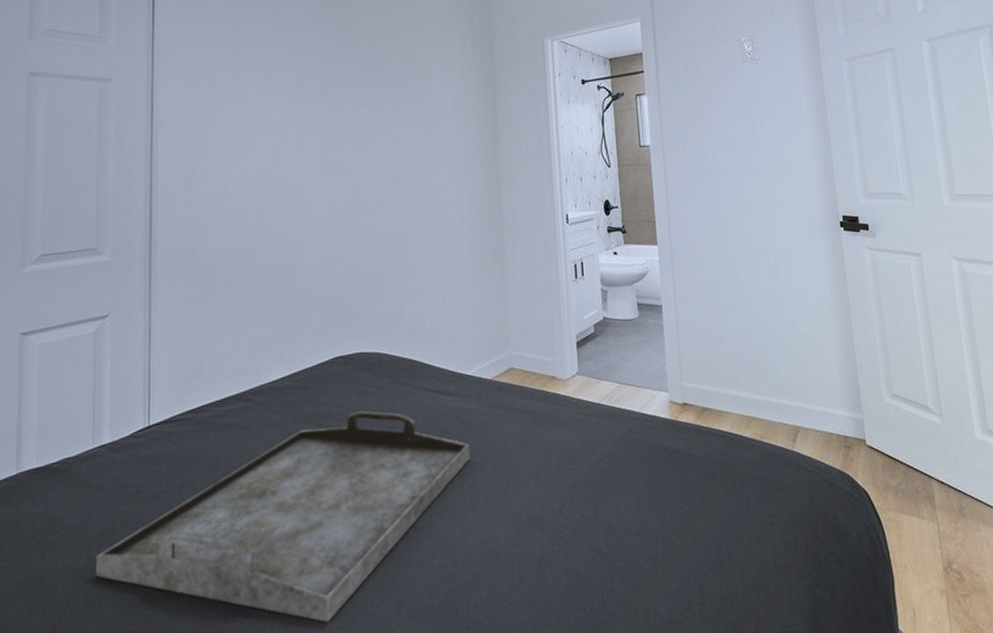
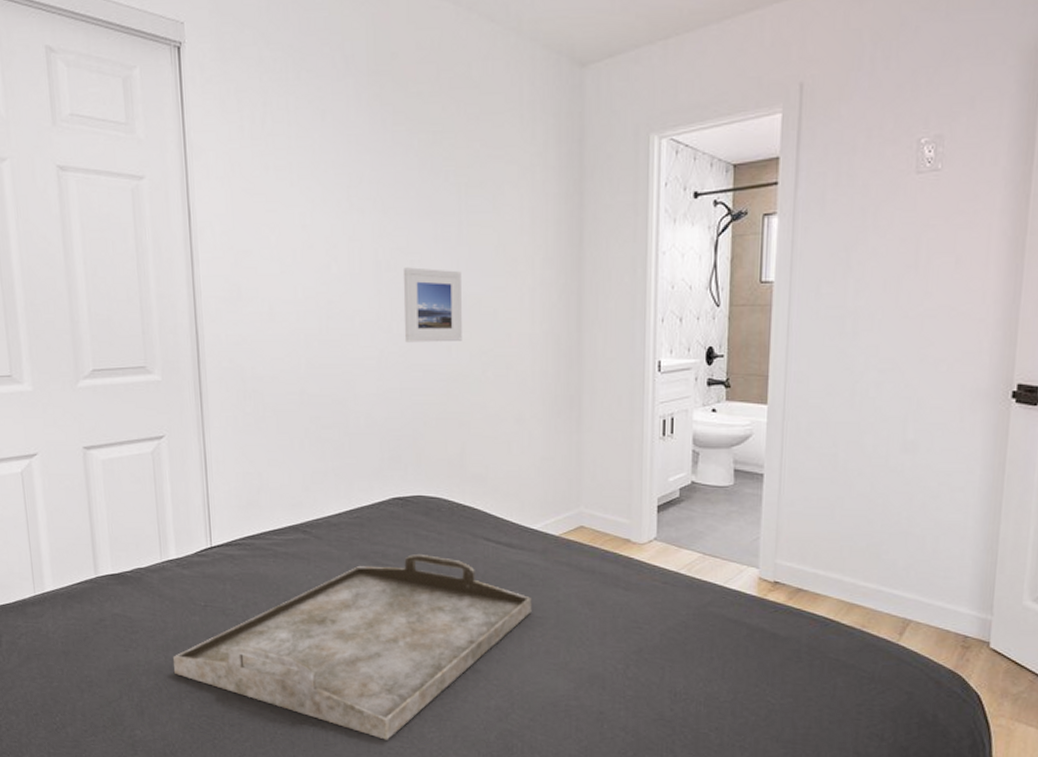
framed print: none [345,147,398,211] -> present [403,267,462,343]

